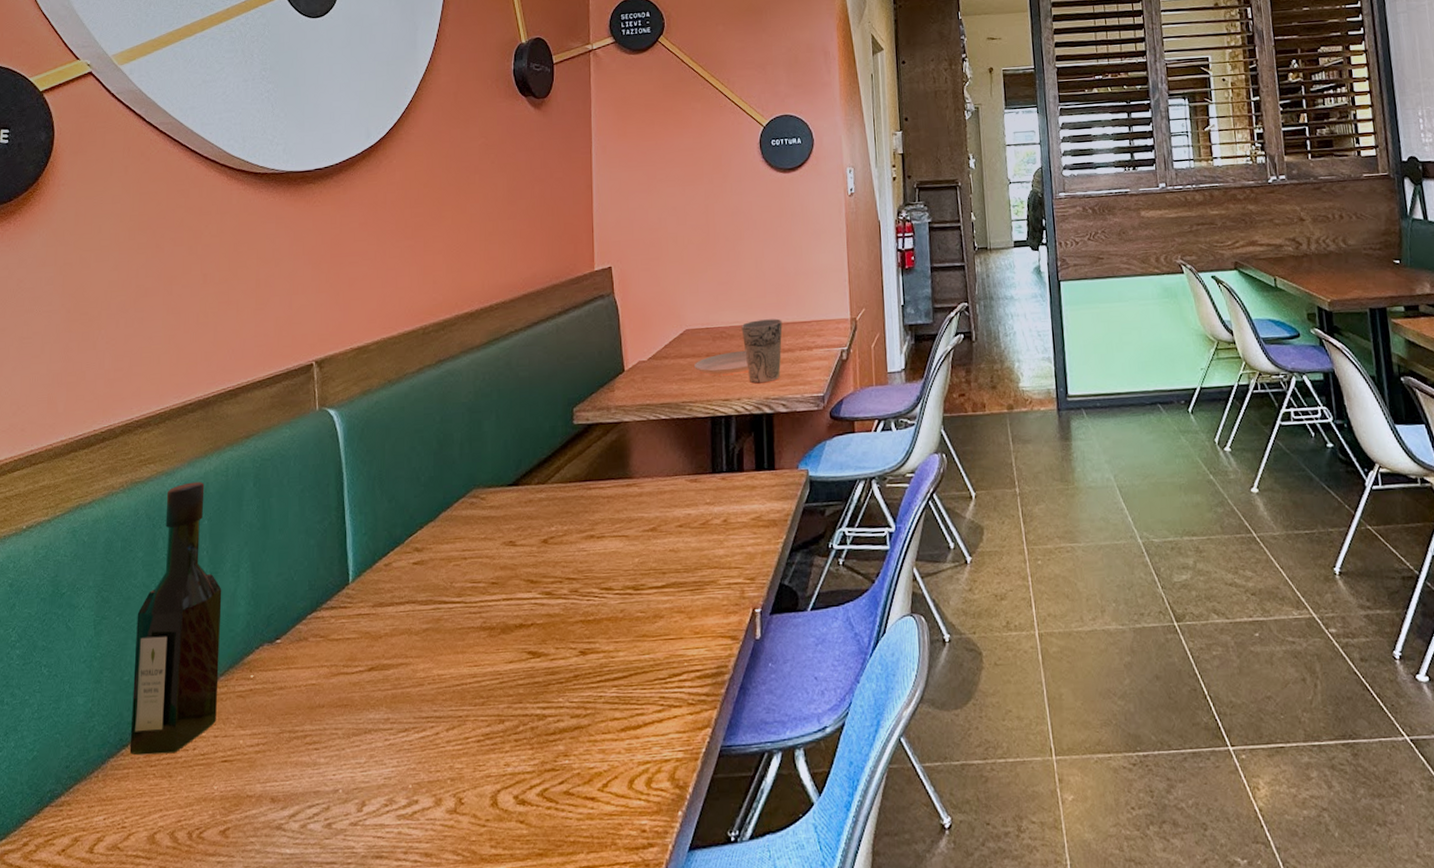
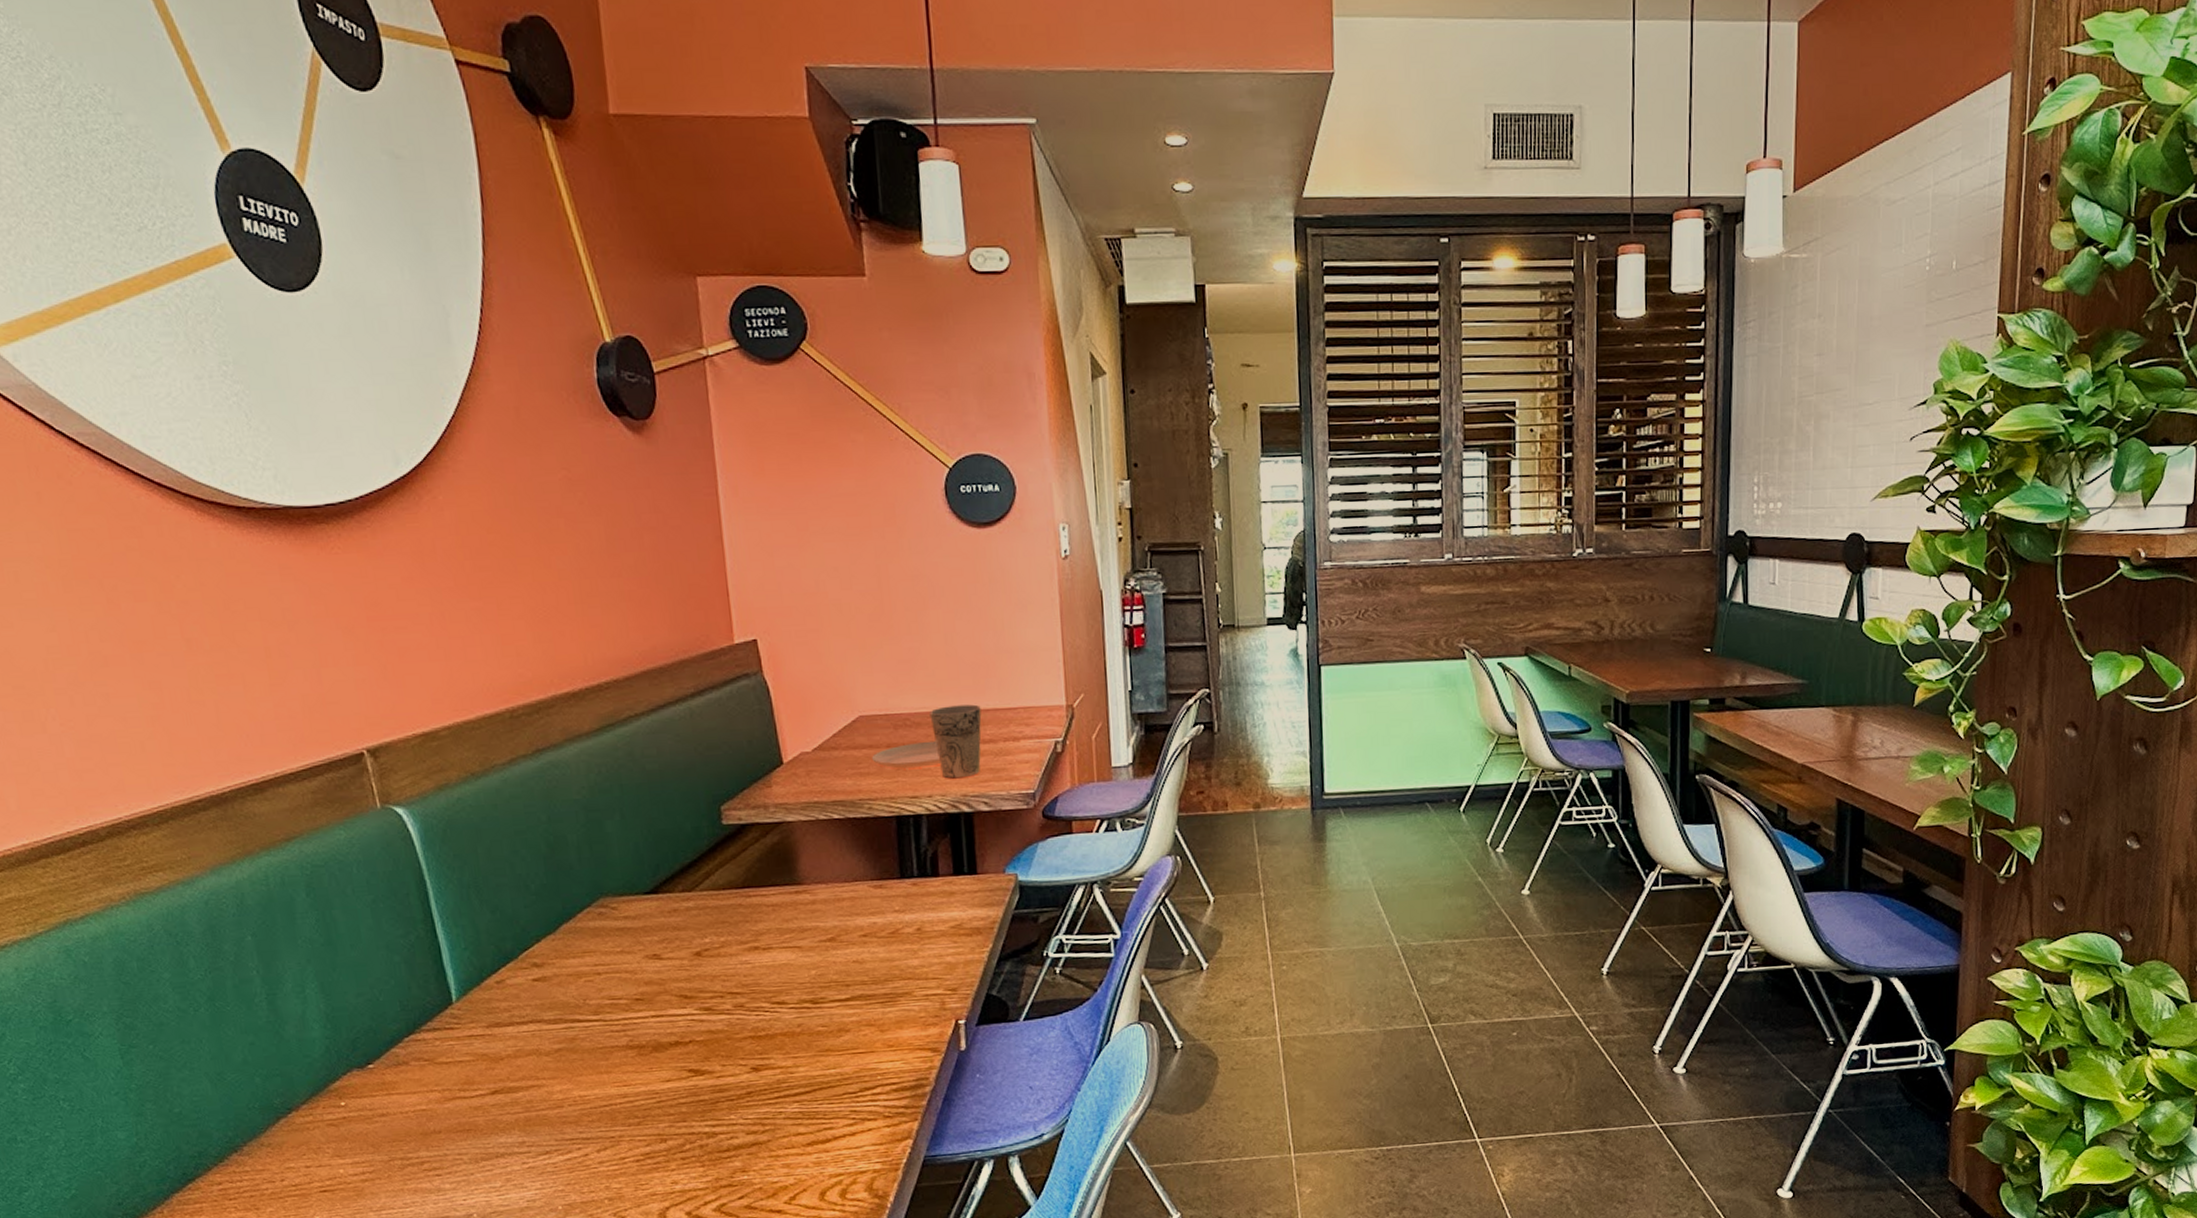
bottle: present [129,481,222,756] -> none [176,892,305,1190]

